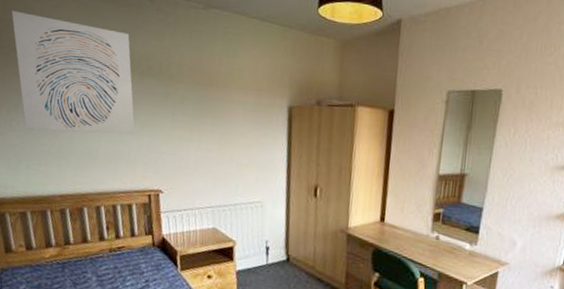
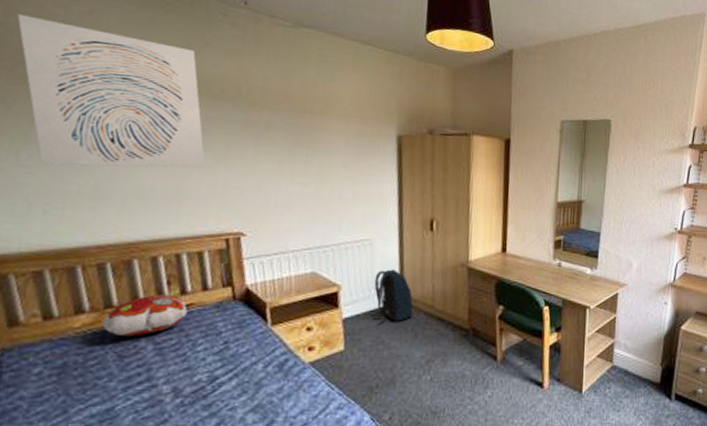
decorative pillow: none [63,237,120,269] -> present [102,295,188,337]
backpack: none [261,230,296,280] -> present [372,269,413,326]

